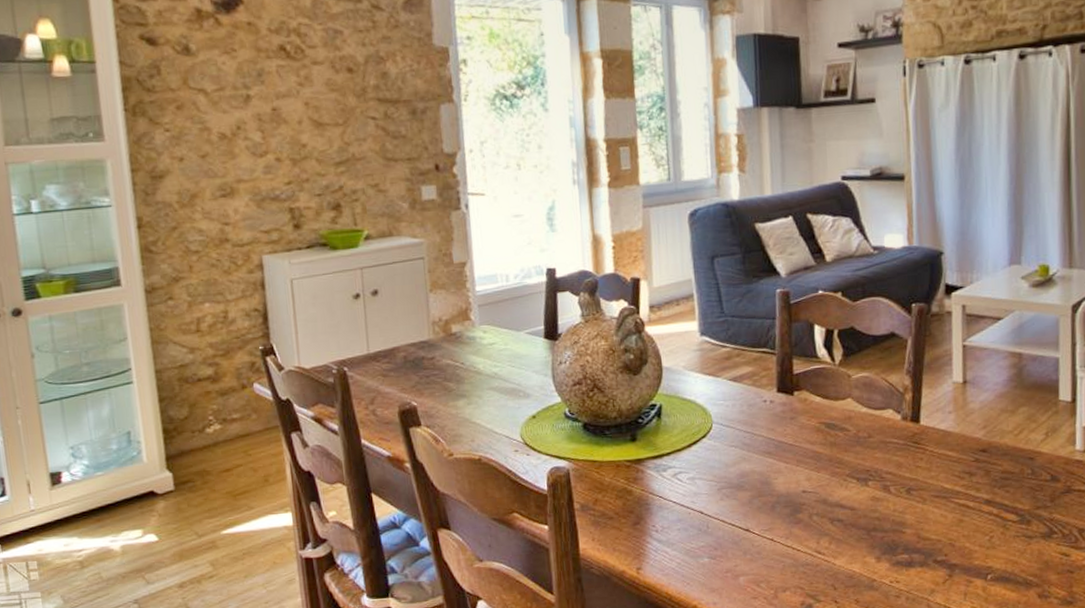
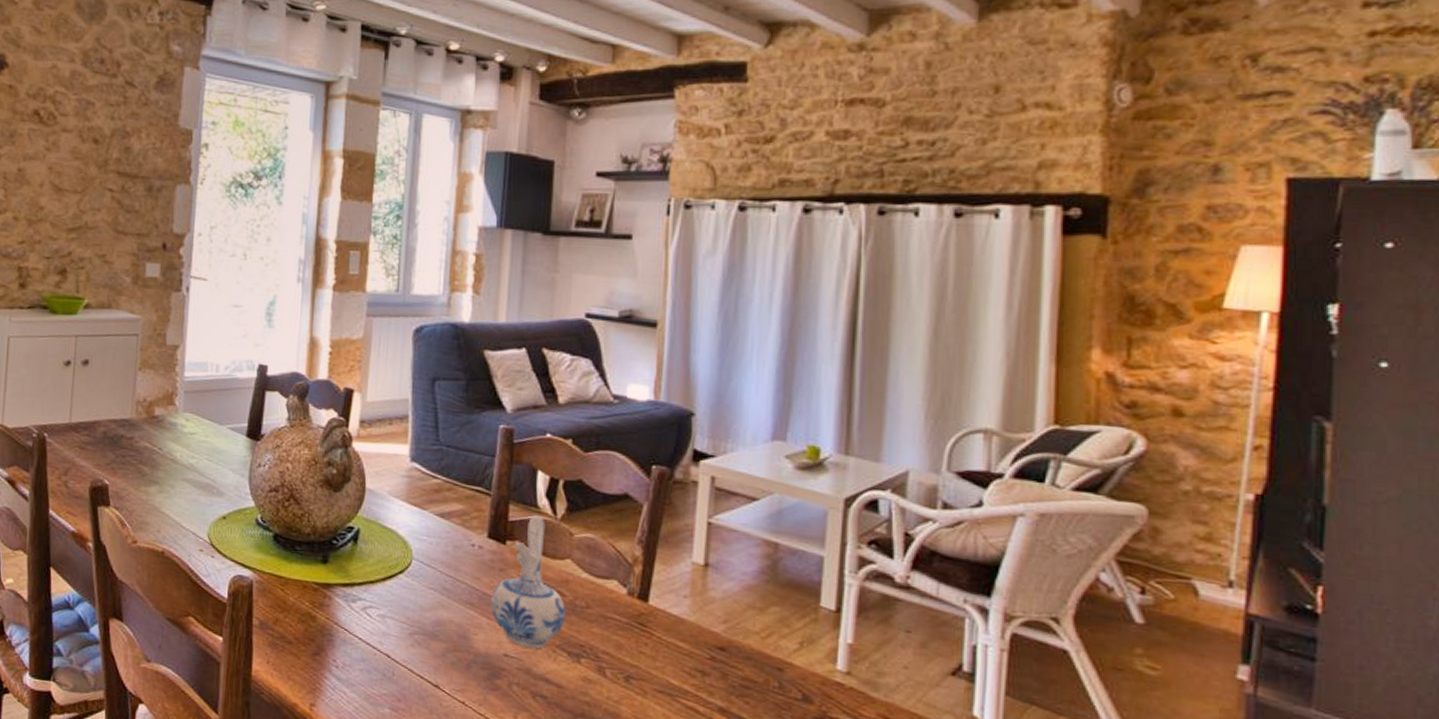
ceramic pitcher: none [785,365,852,482] -> present [490,515,566,649]

